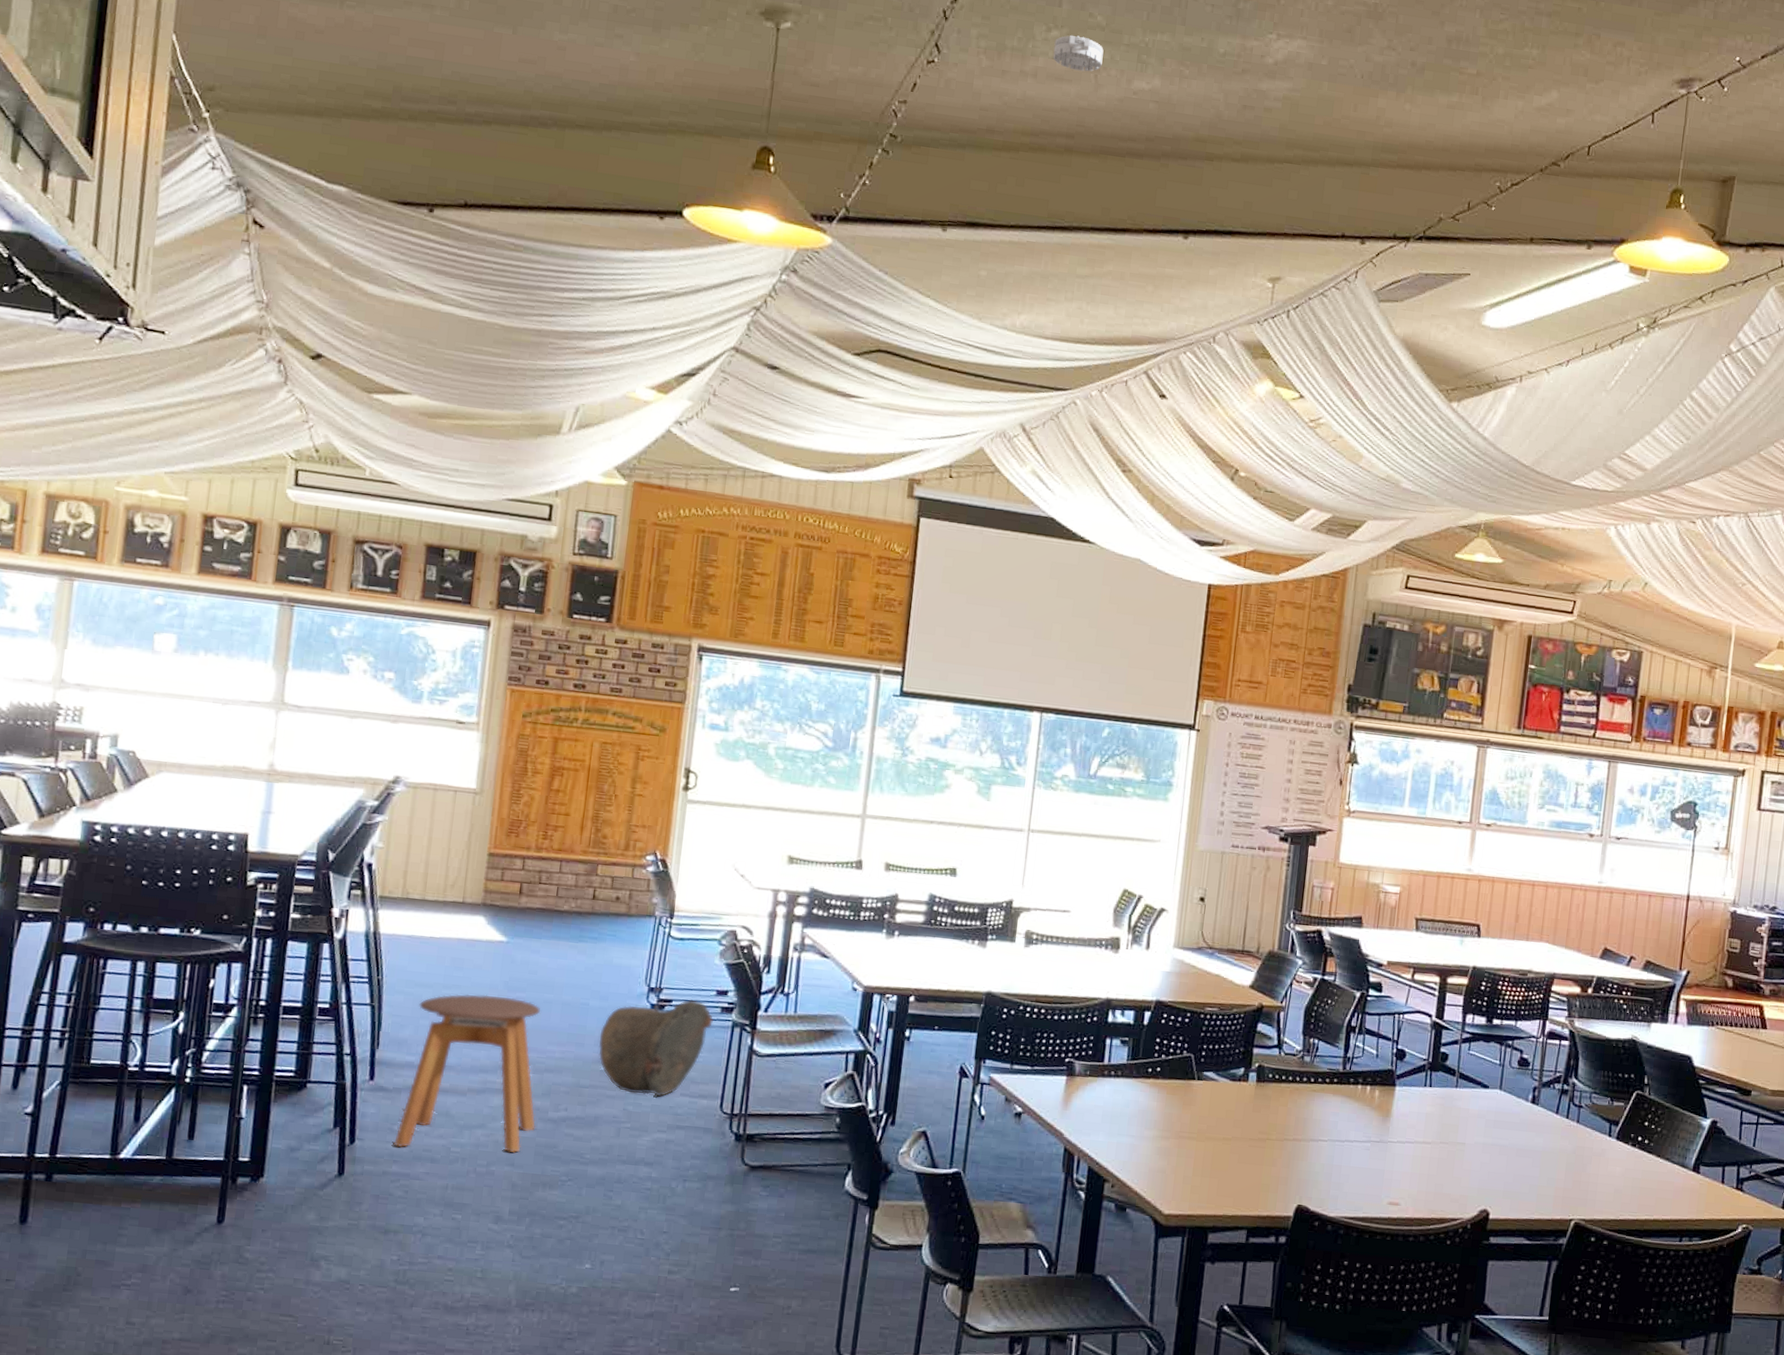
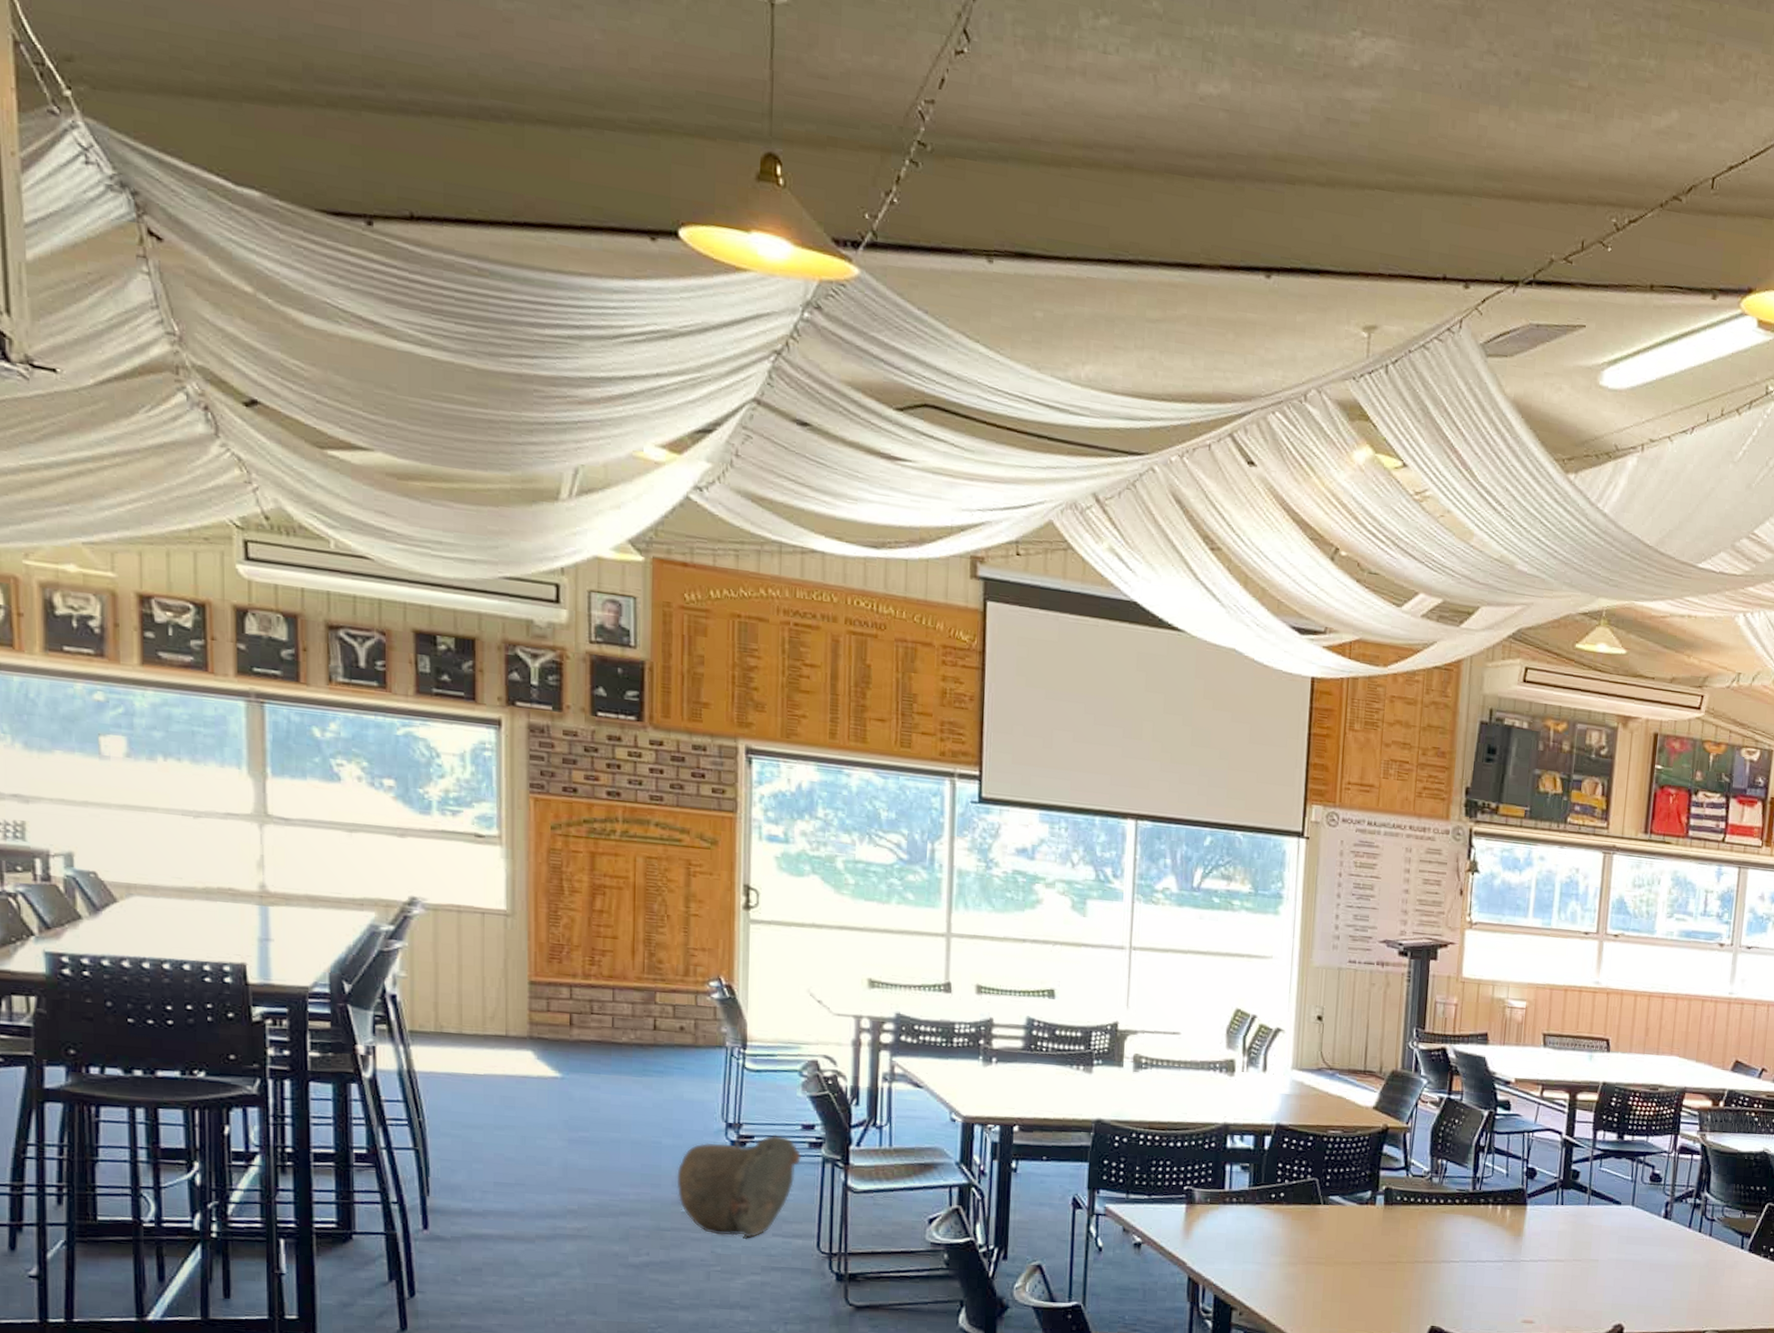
stool: present [394,994,541,1154] -> none [460,1135,617,1302]
smoke detector: present [1053,35,1104,72] -> none [1103,23,1162,71]

